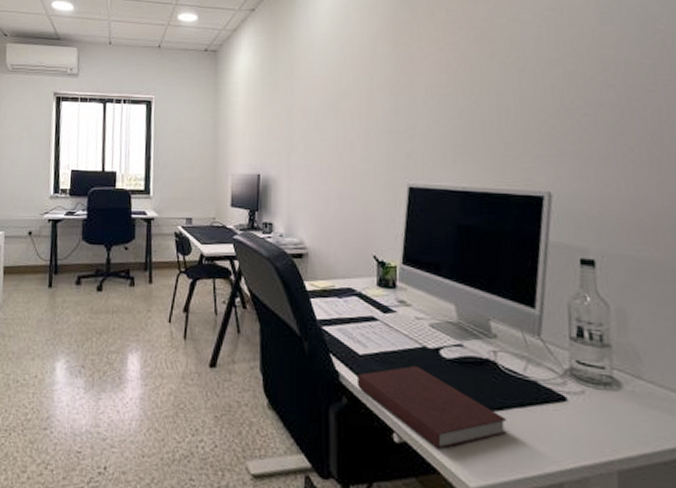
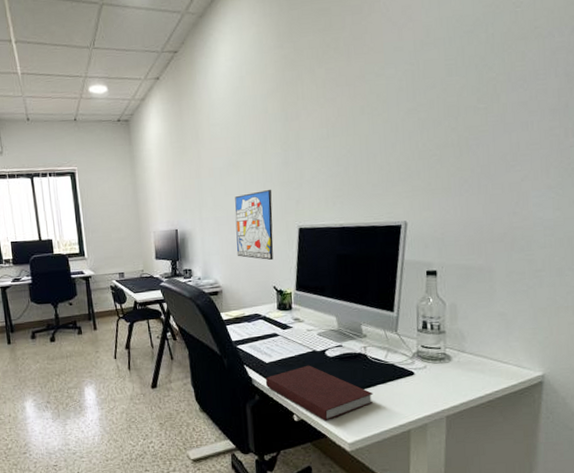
wall art: none [329,137,377,223] -> present [235,189,274,261]

